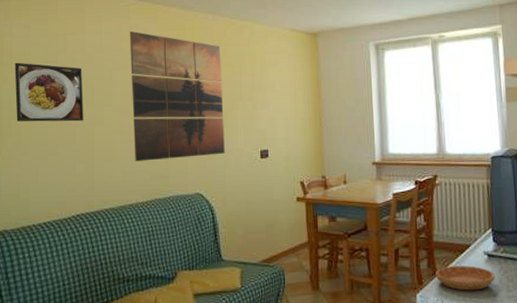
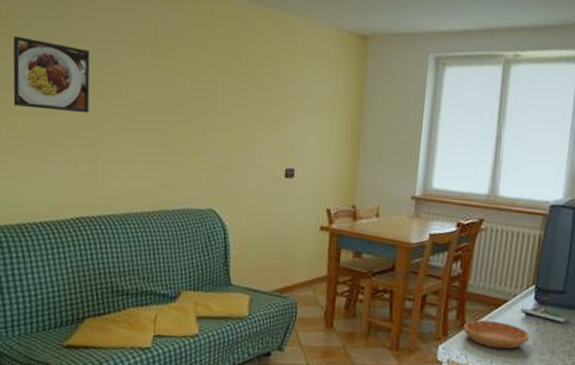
wall art: present [129,31,225,161] -> none [143,12,252,169]

